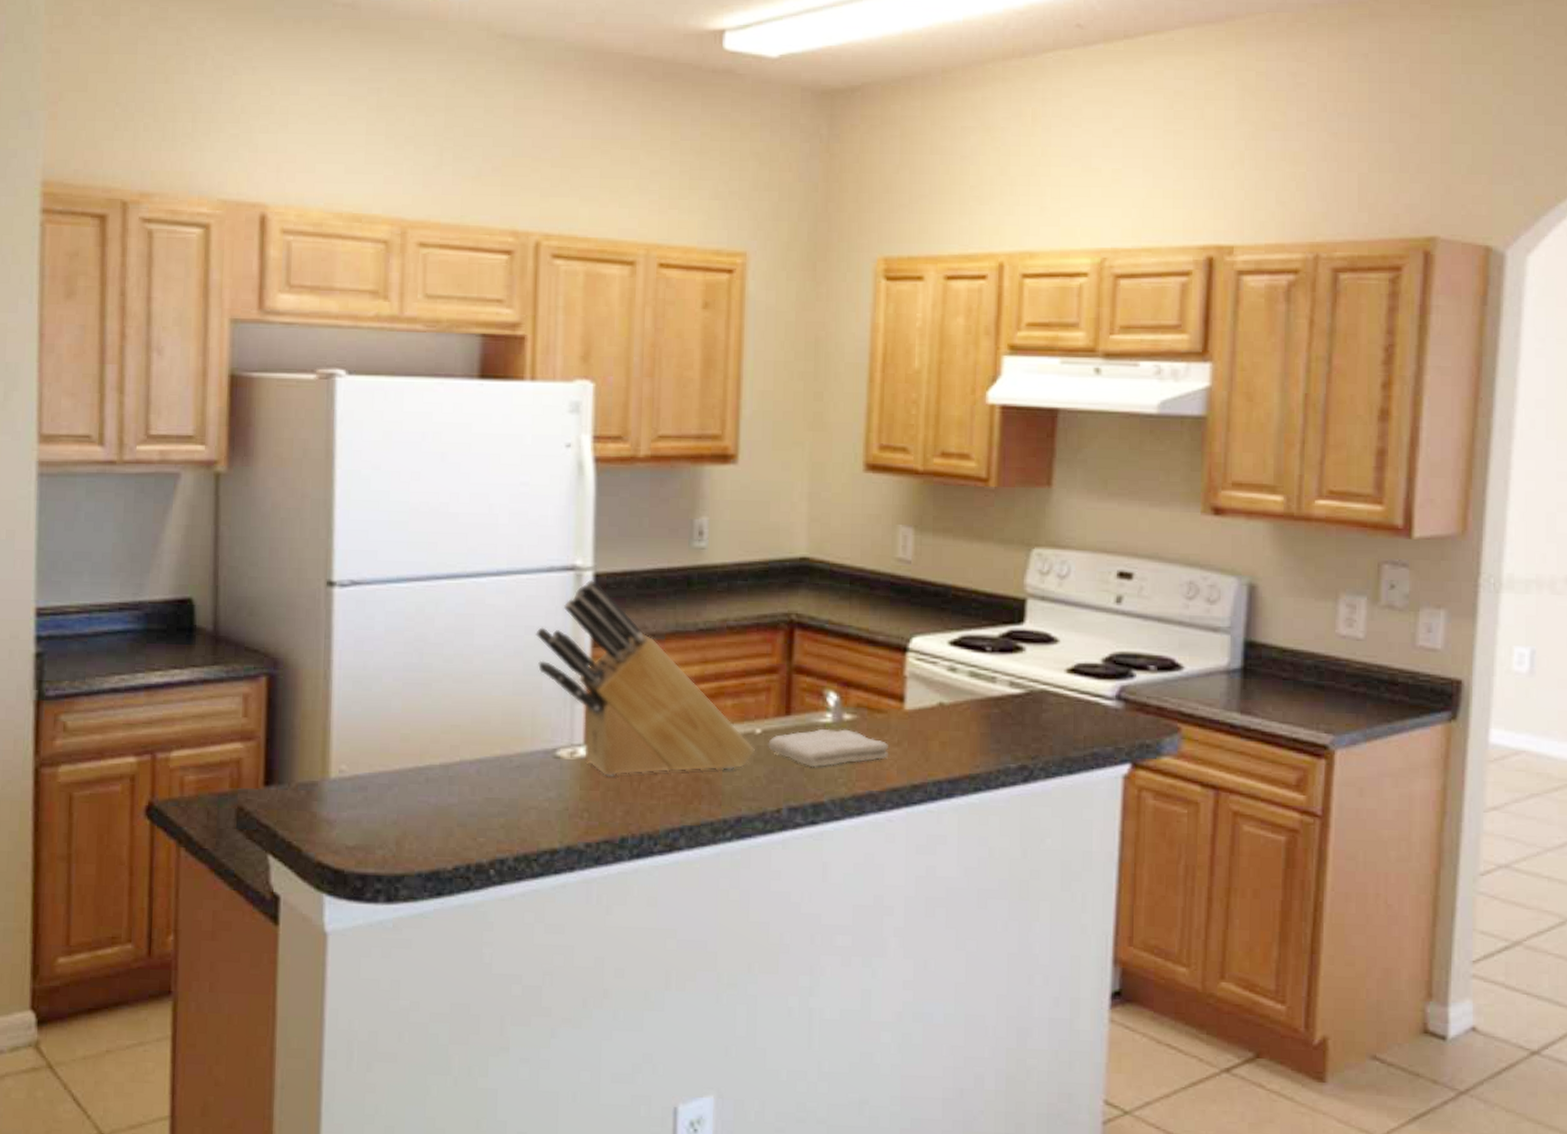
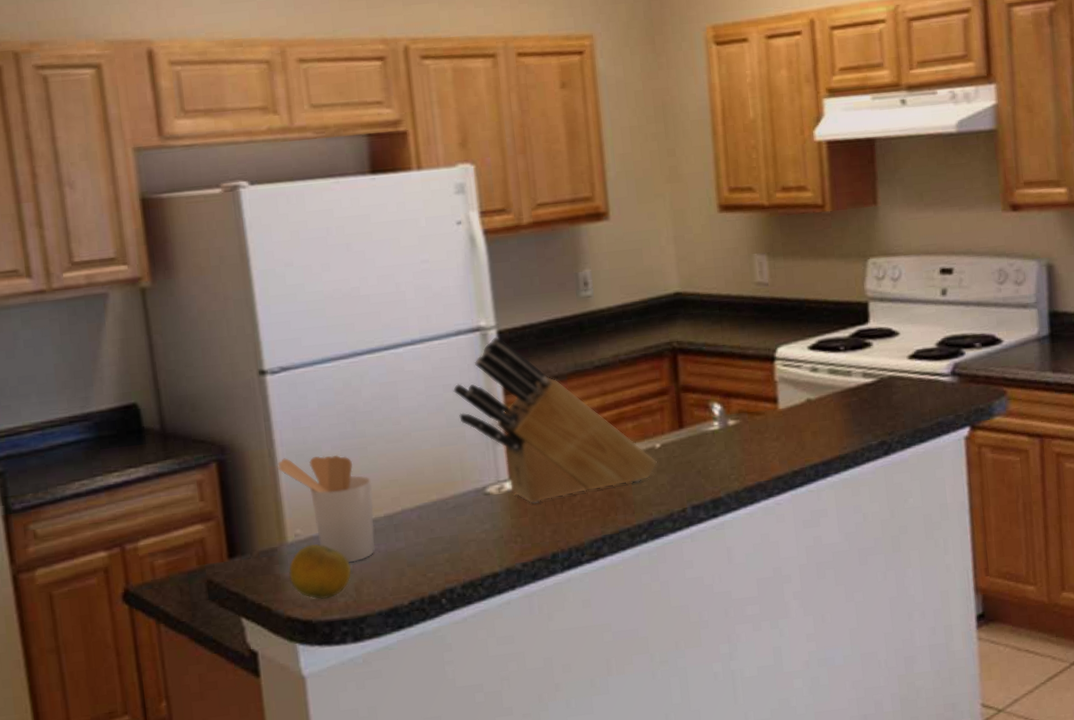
fruit: none [326,783,394,849] -> present [288,543,351,600]
utensil holder: none [331,683,432,812] -> present [277,454,376,562]
washcloth: present [768,728,888,768] -> none [667,433,770,470]

